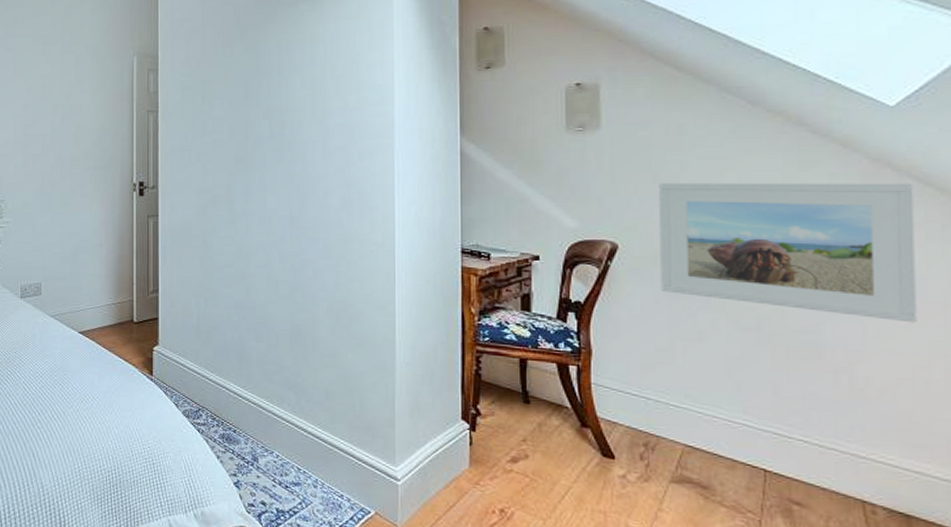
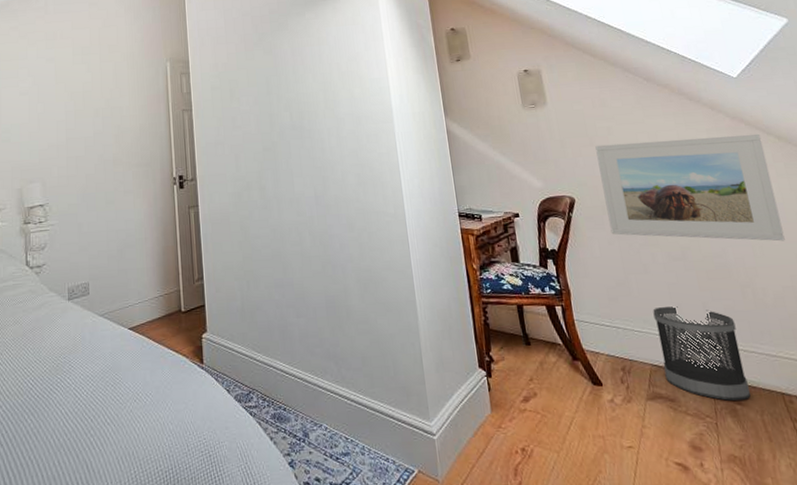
wastebasket: none [700,382,816,501] -> present [652,306,751,401]

